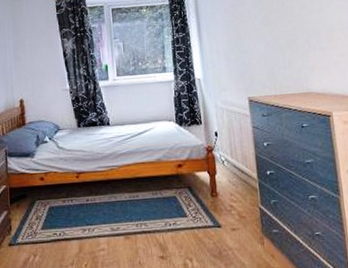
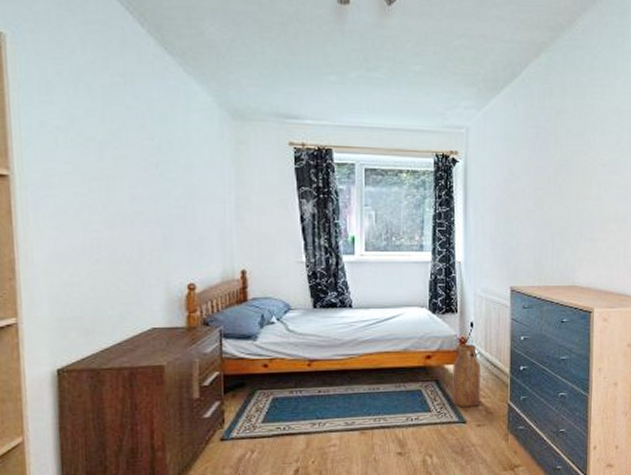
watering can: none [202,151,232,212] -> present [452,343,480,408]

